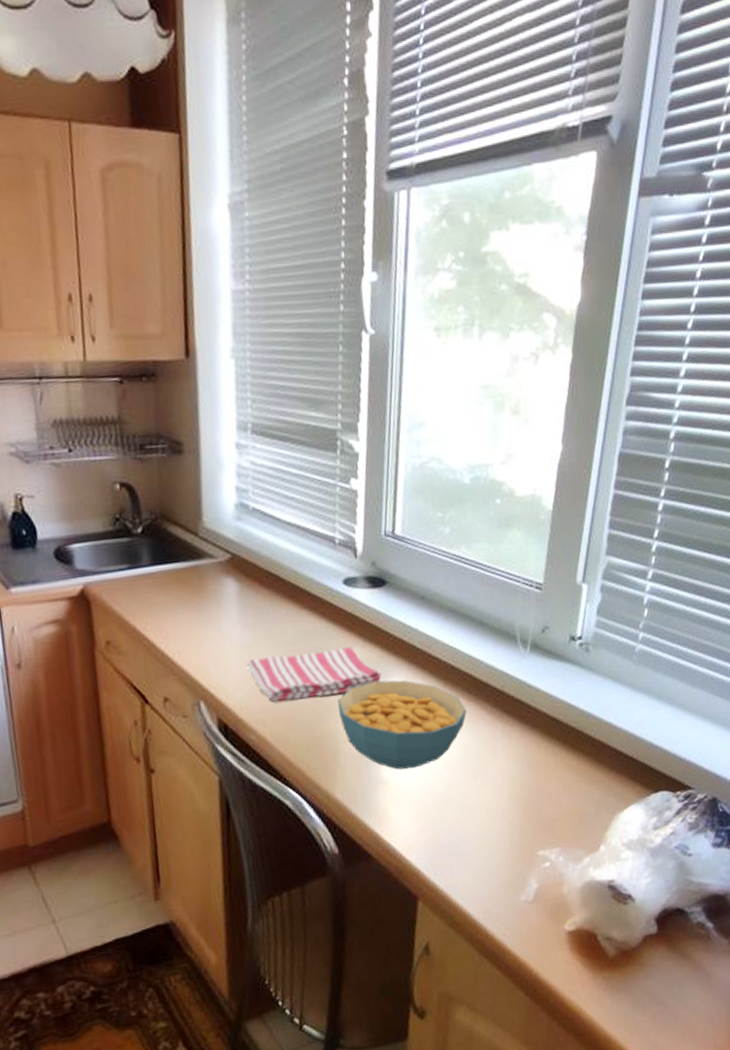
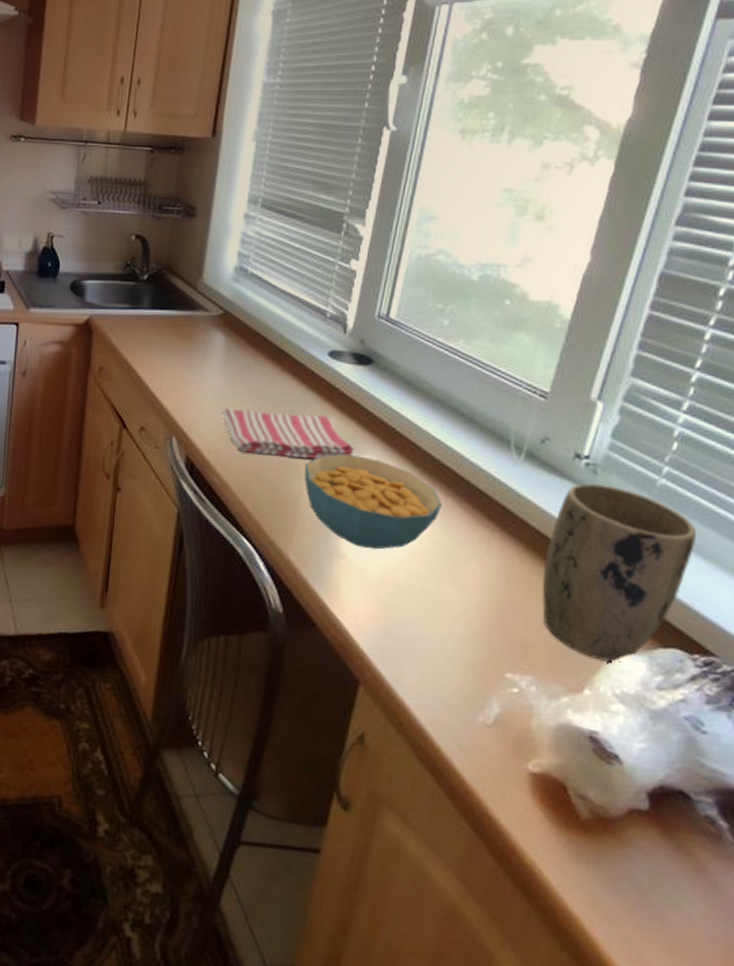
plant pot: none [557,659,670,818] -> present [541,483,697,663]

